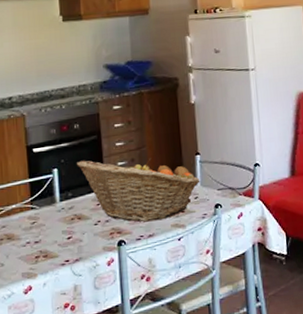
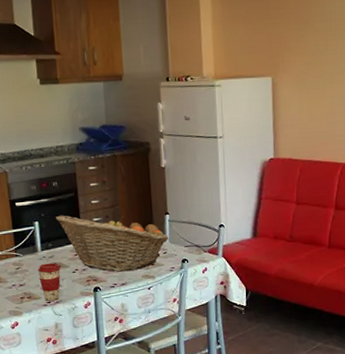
coffee cup: none [55,214,81,260] -> present [37,263,61,301]

